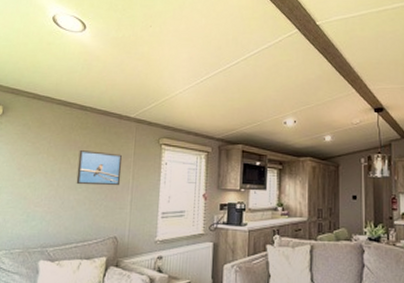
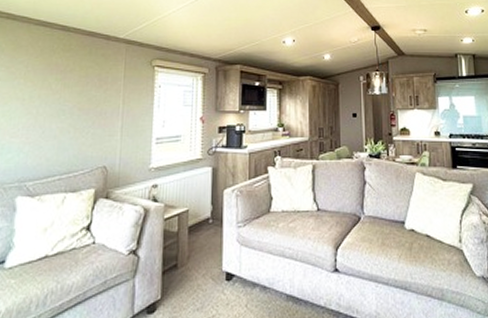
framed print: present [76,150,123,186] -> none [58,74,111,112]

